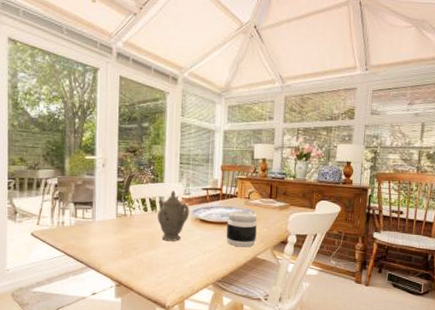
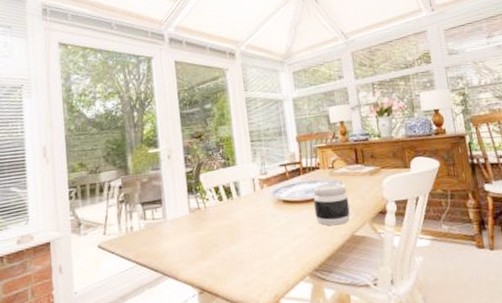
teapot: present [158,190,190,241] -> none [233,172,270,231]

